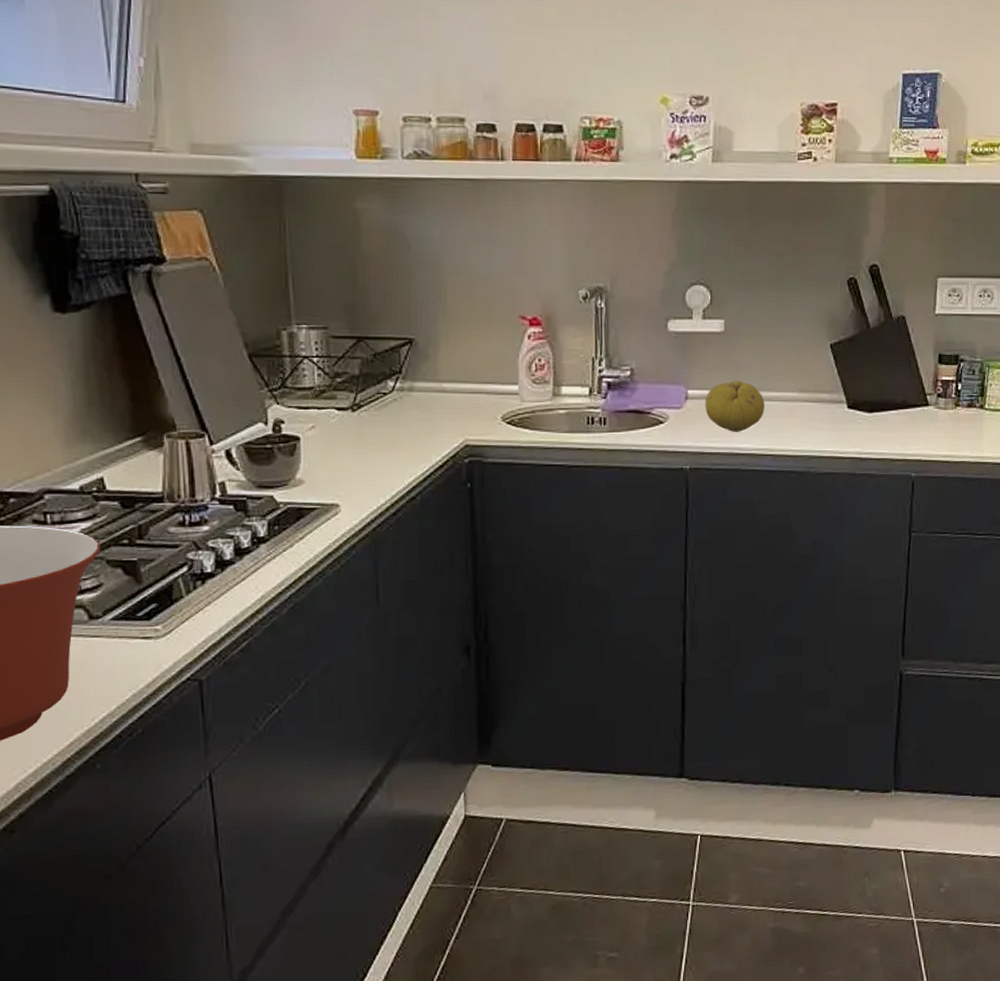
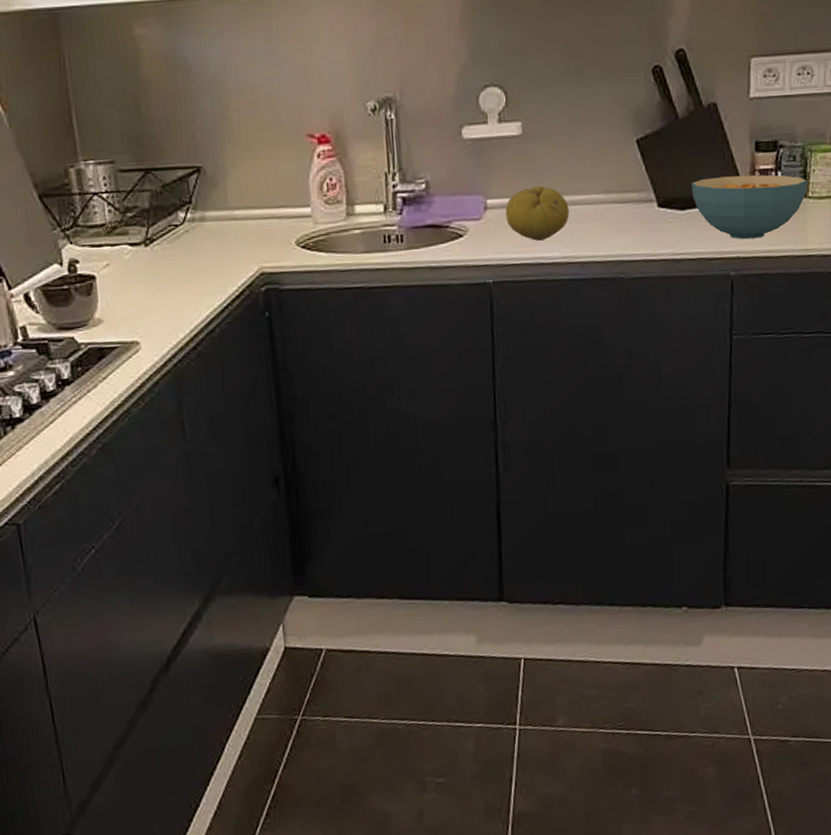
cereal bowl: none [880,384,985,444] -> present [692,175,808,240]

